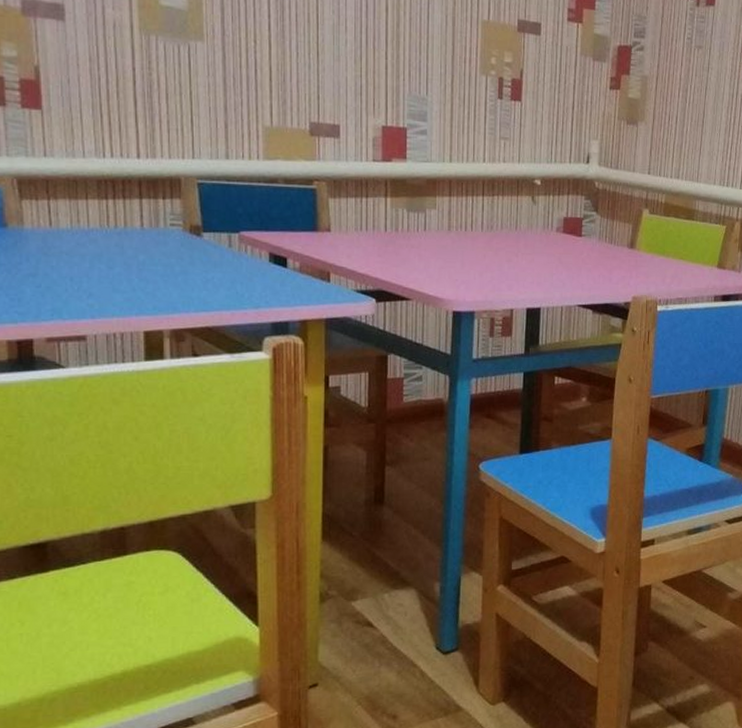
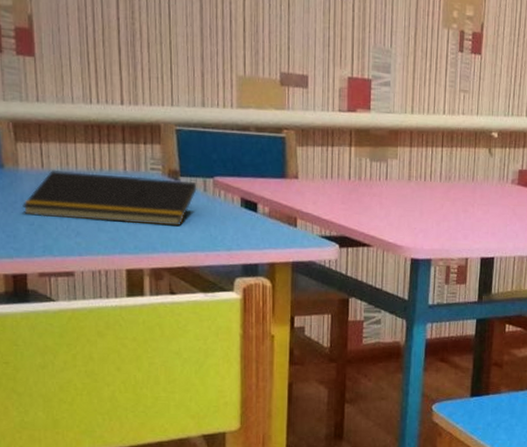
notepad: none [28,227,221,285] -> present [22,169,197,227]

